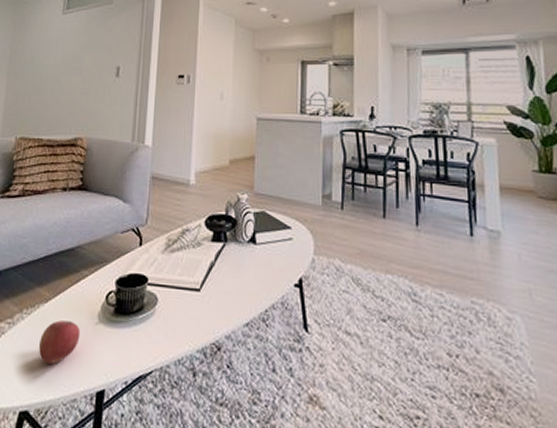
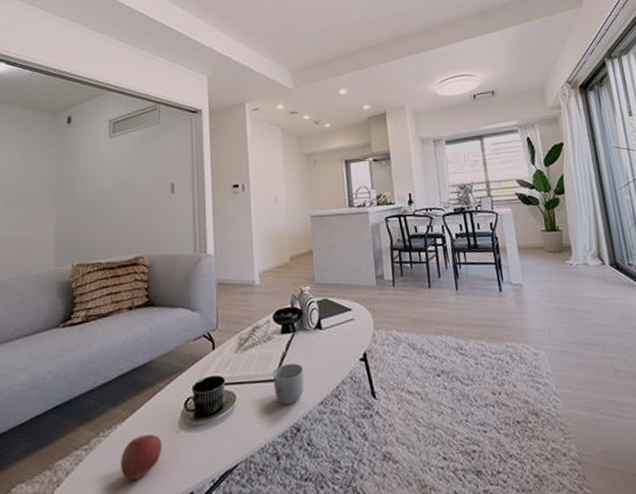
mug: none [197,275,232,320] -> present [272,363,304,405]

